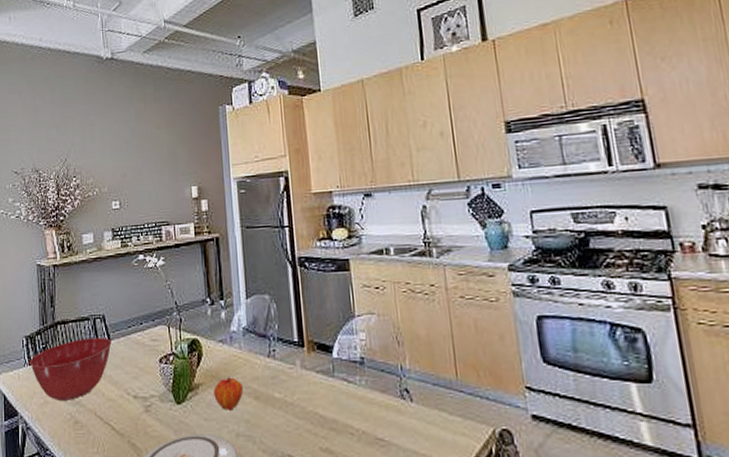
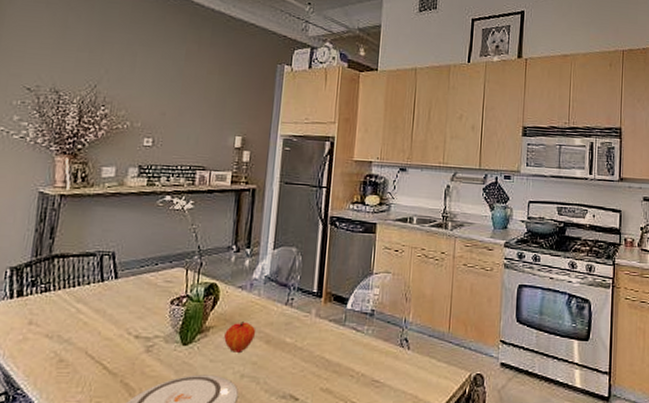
mixing bowl: present [29,338,112,400] -> none [10,274,119,338]

